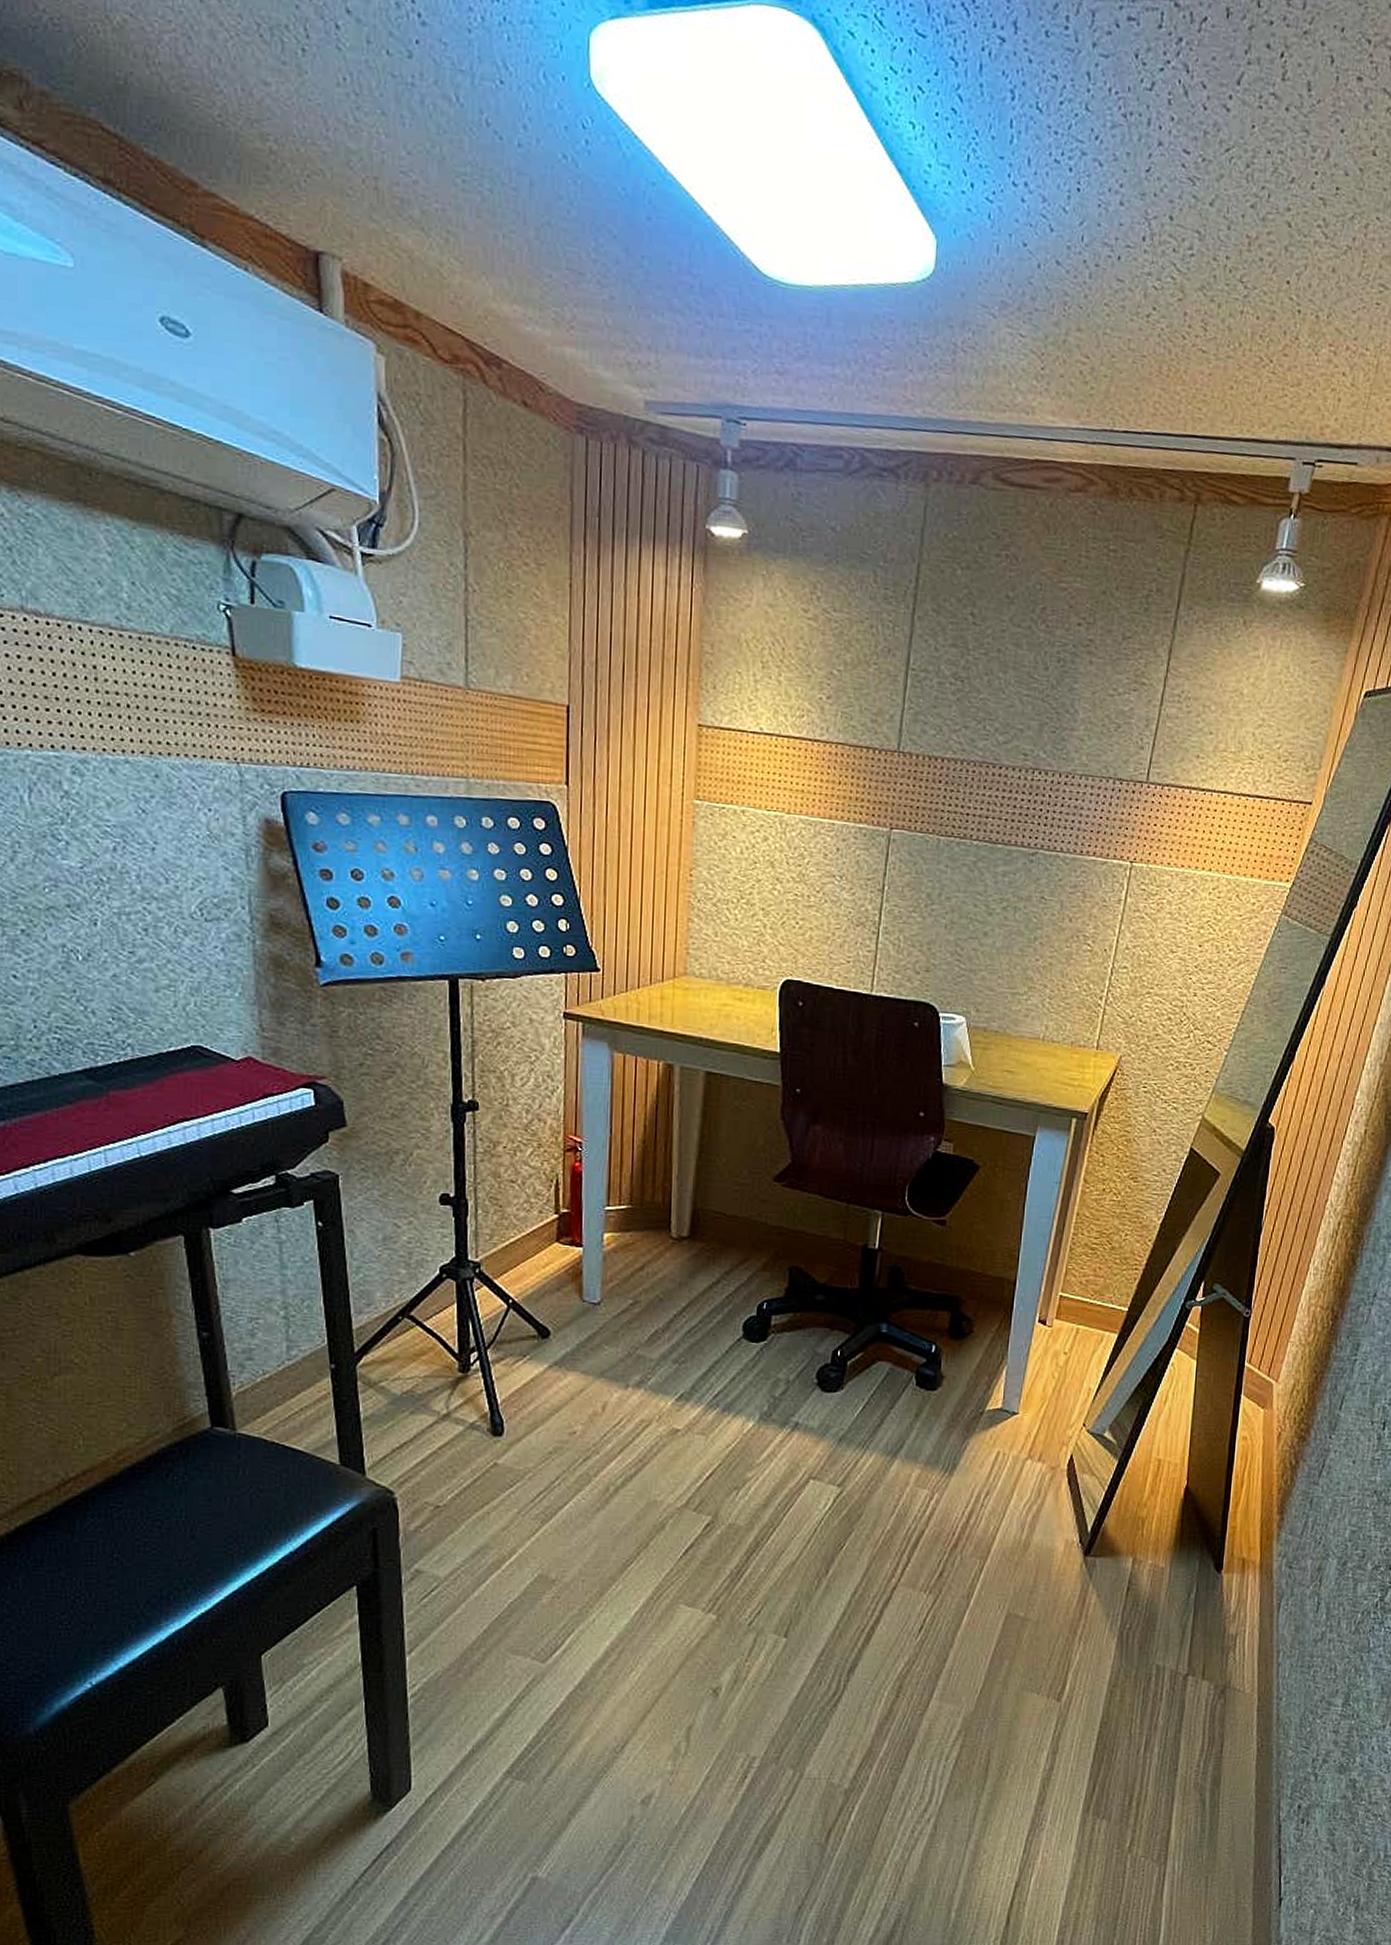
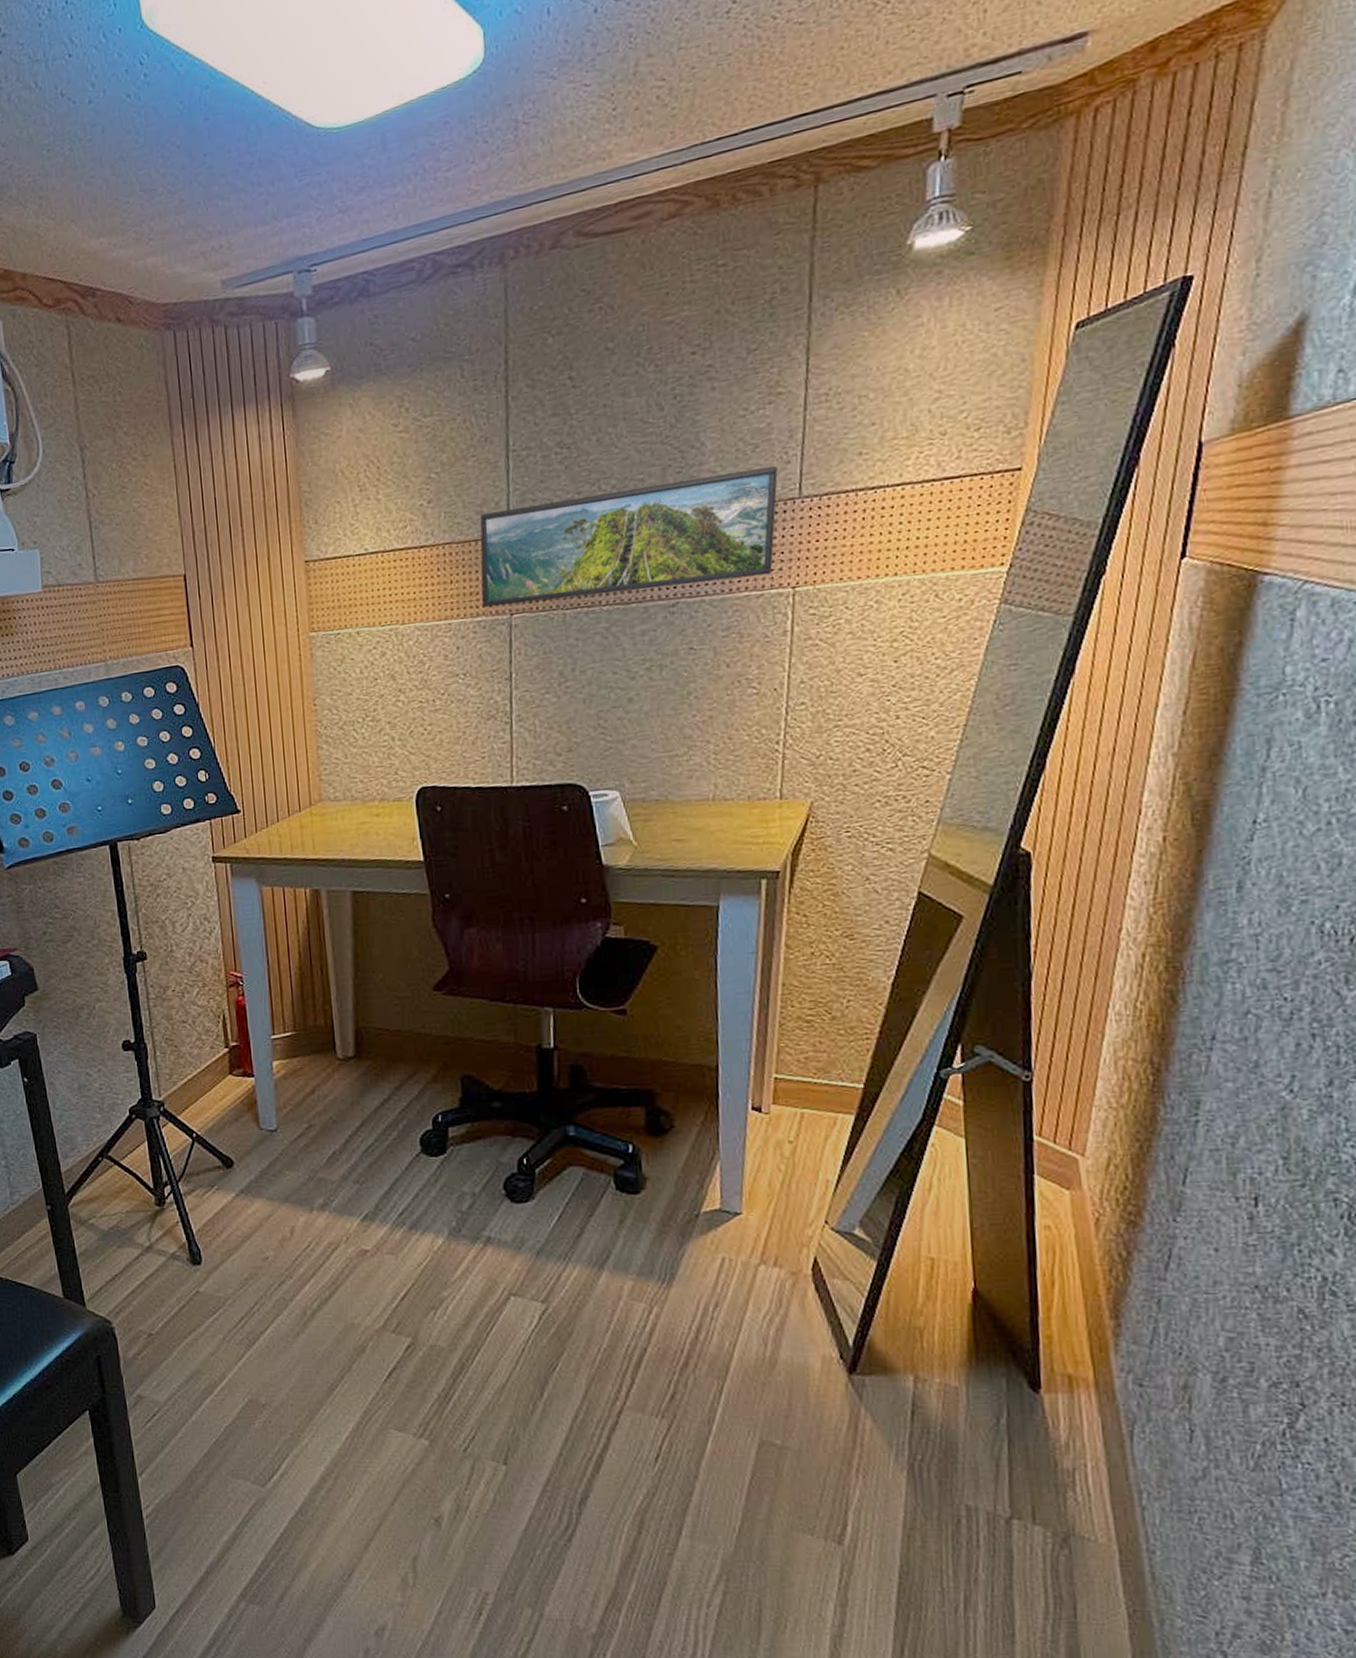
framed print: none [865,722,1133,846] -> present [480,466,778,608]

